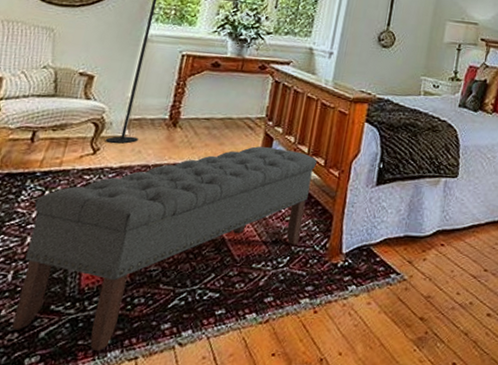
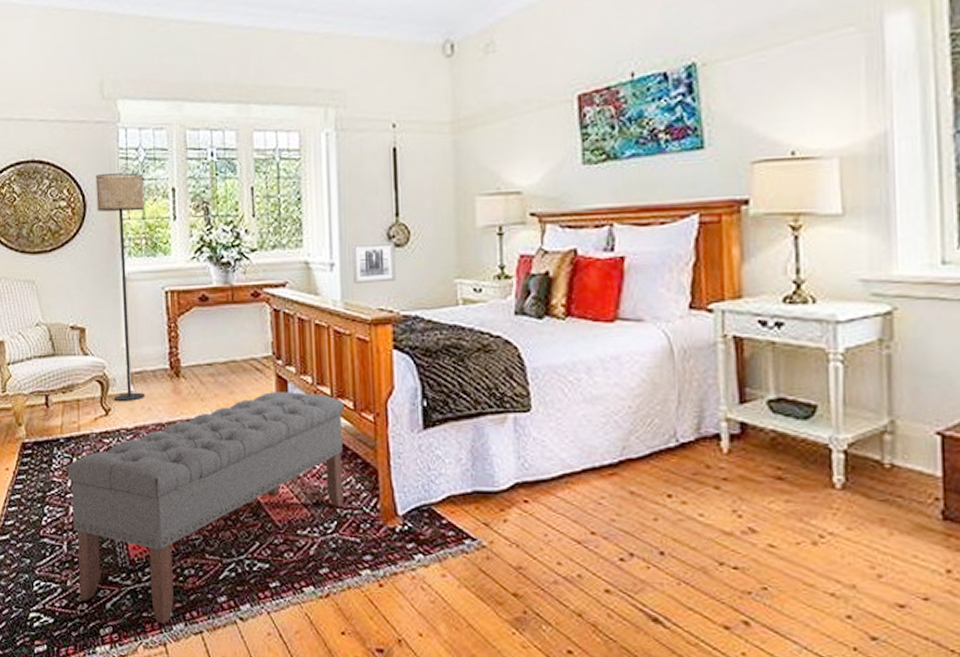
wall art: none [344,40,383,72] -> present [351,242,396,283]

